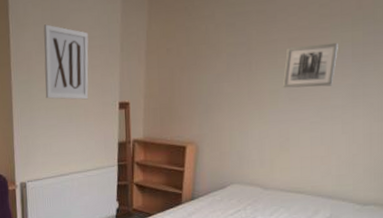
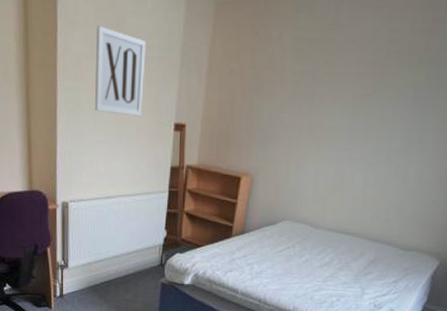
wall art: present [282,42,338,88] -> none [343,82,402,128]

